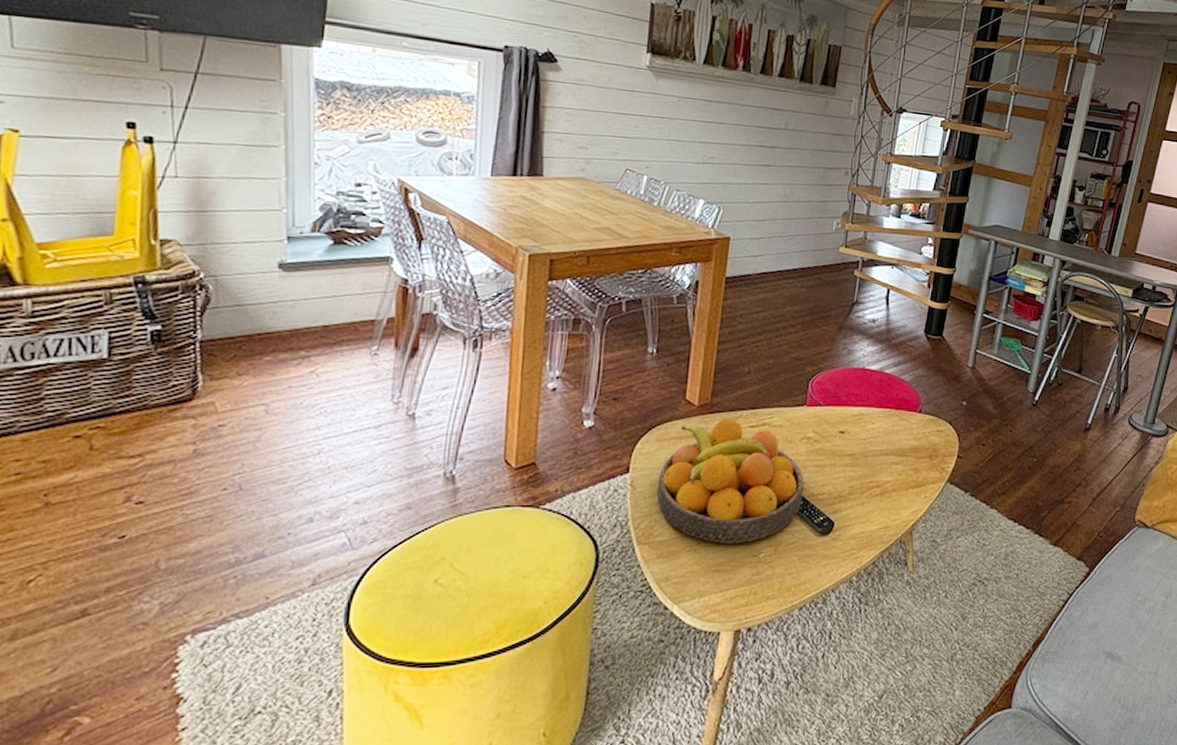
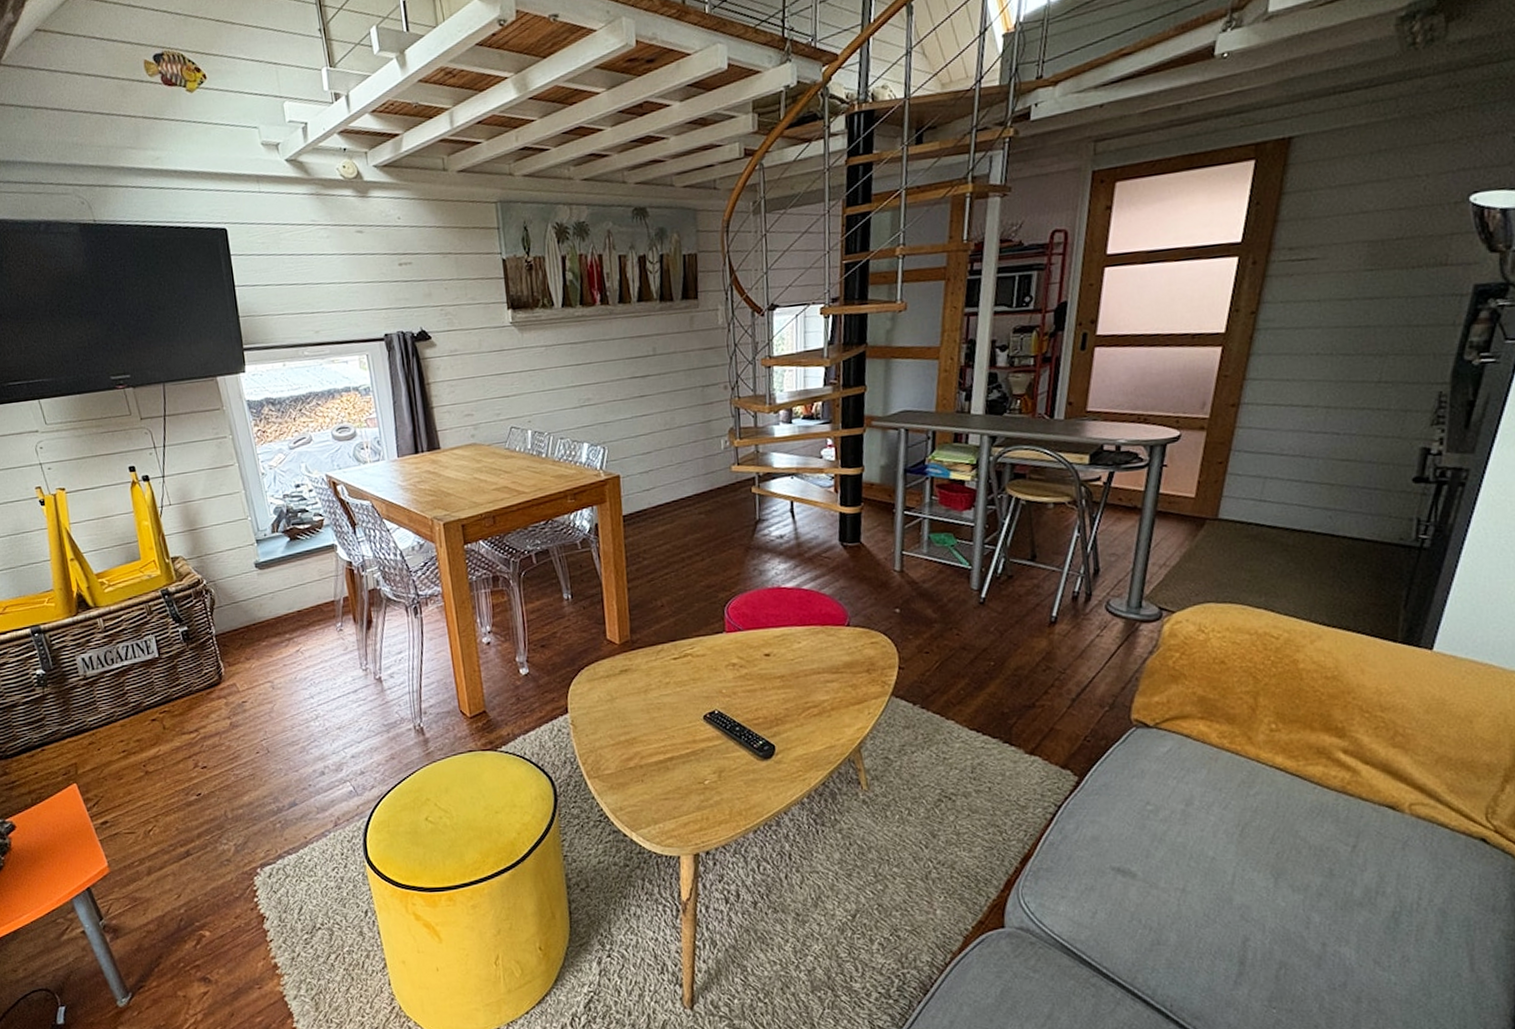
fruit bowl: present [656,418,804,544] -> none [596,653,738,773]

